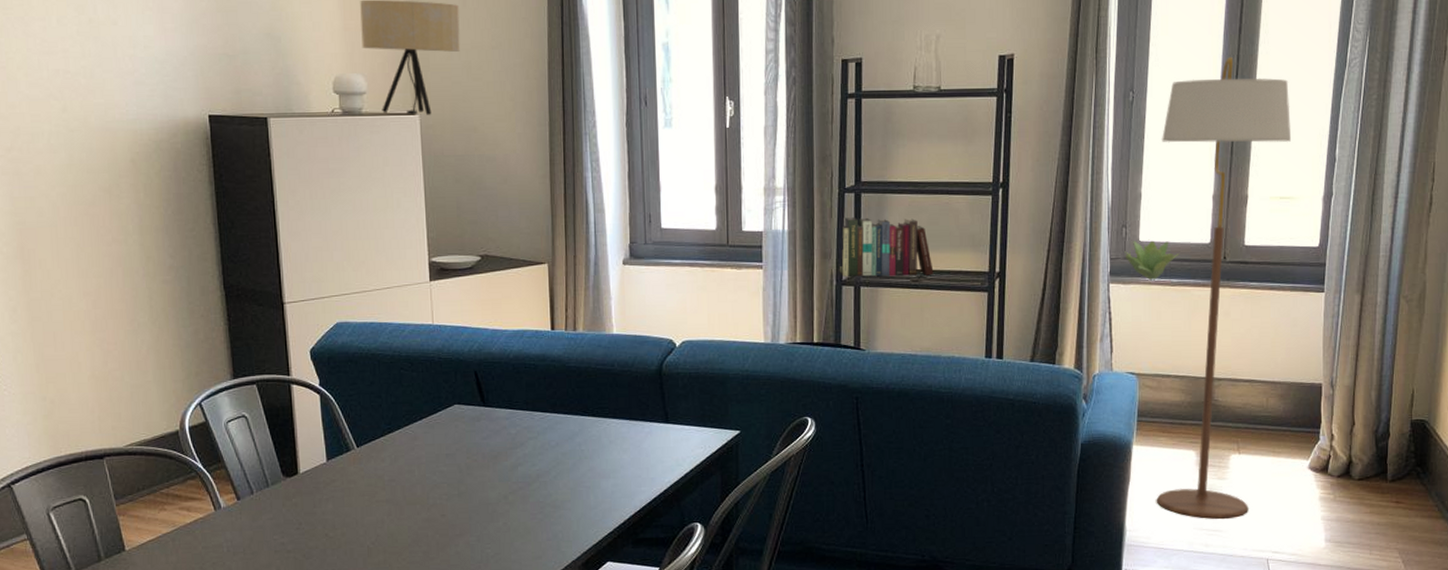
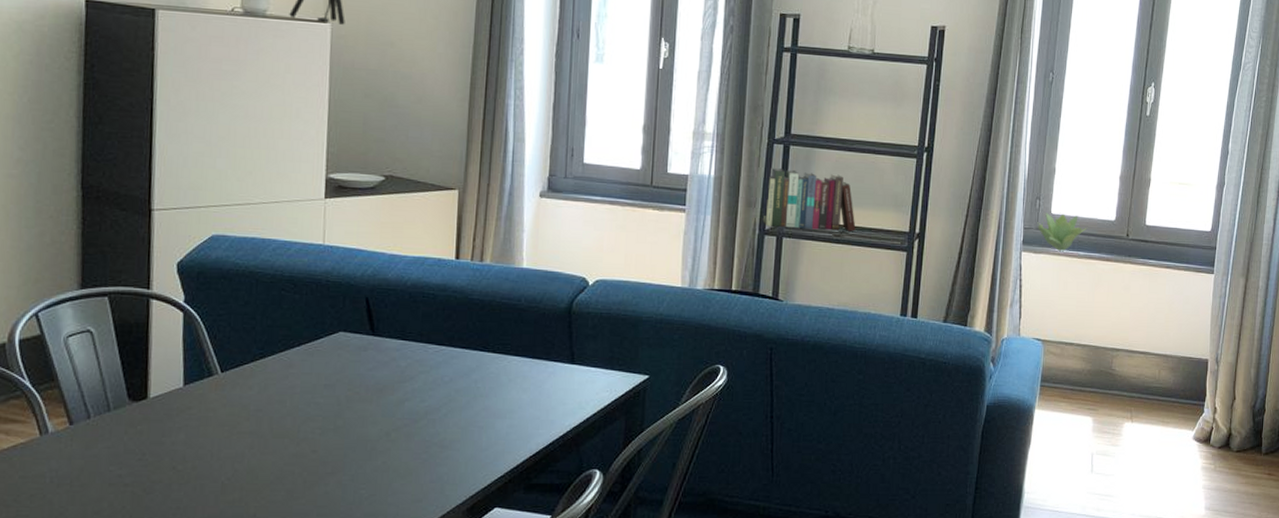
floor lamp: present [1157,56,1291,519] -> none [1055,49,1192,484]

